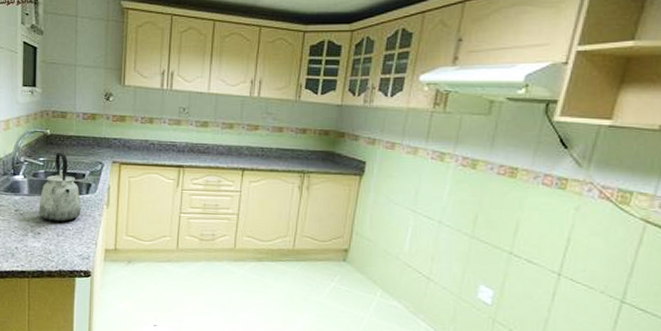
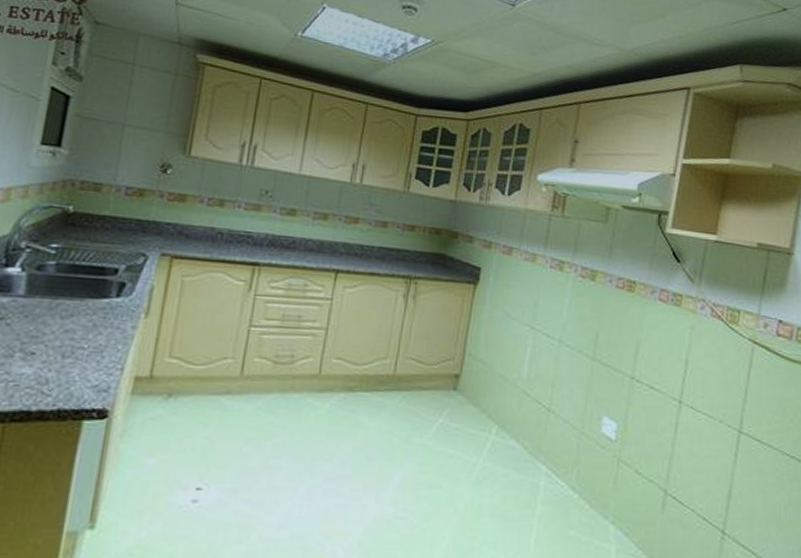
kettle: present [39,152,81,222] -> none [37,237,107,337]

